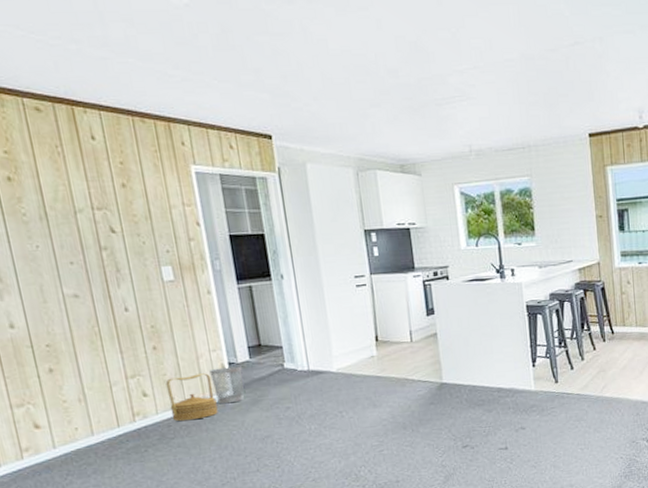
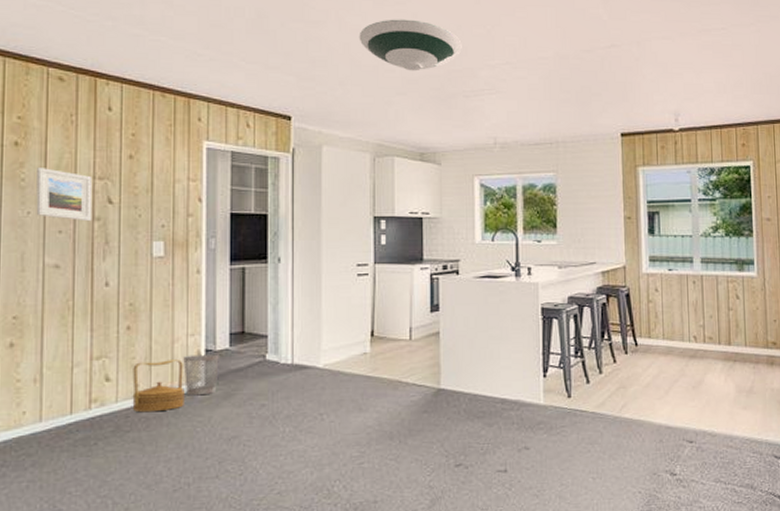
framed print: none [35,201,100,252] -> present [36,168,93,222]
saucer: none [325,26,429,82] -> present [359,19,462,71]

